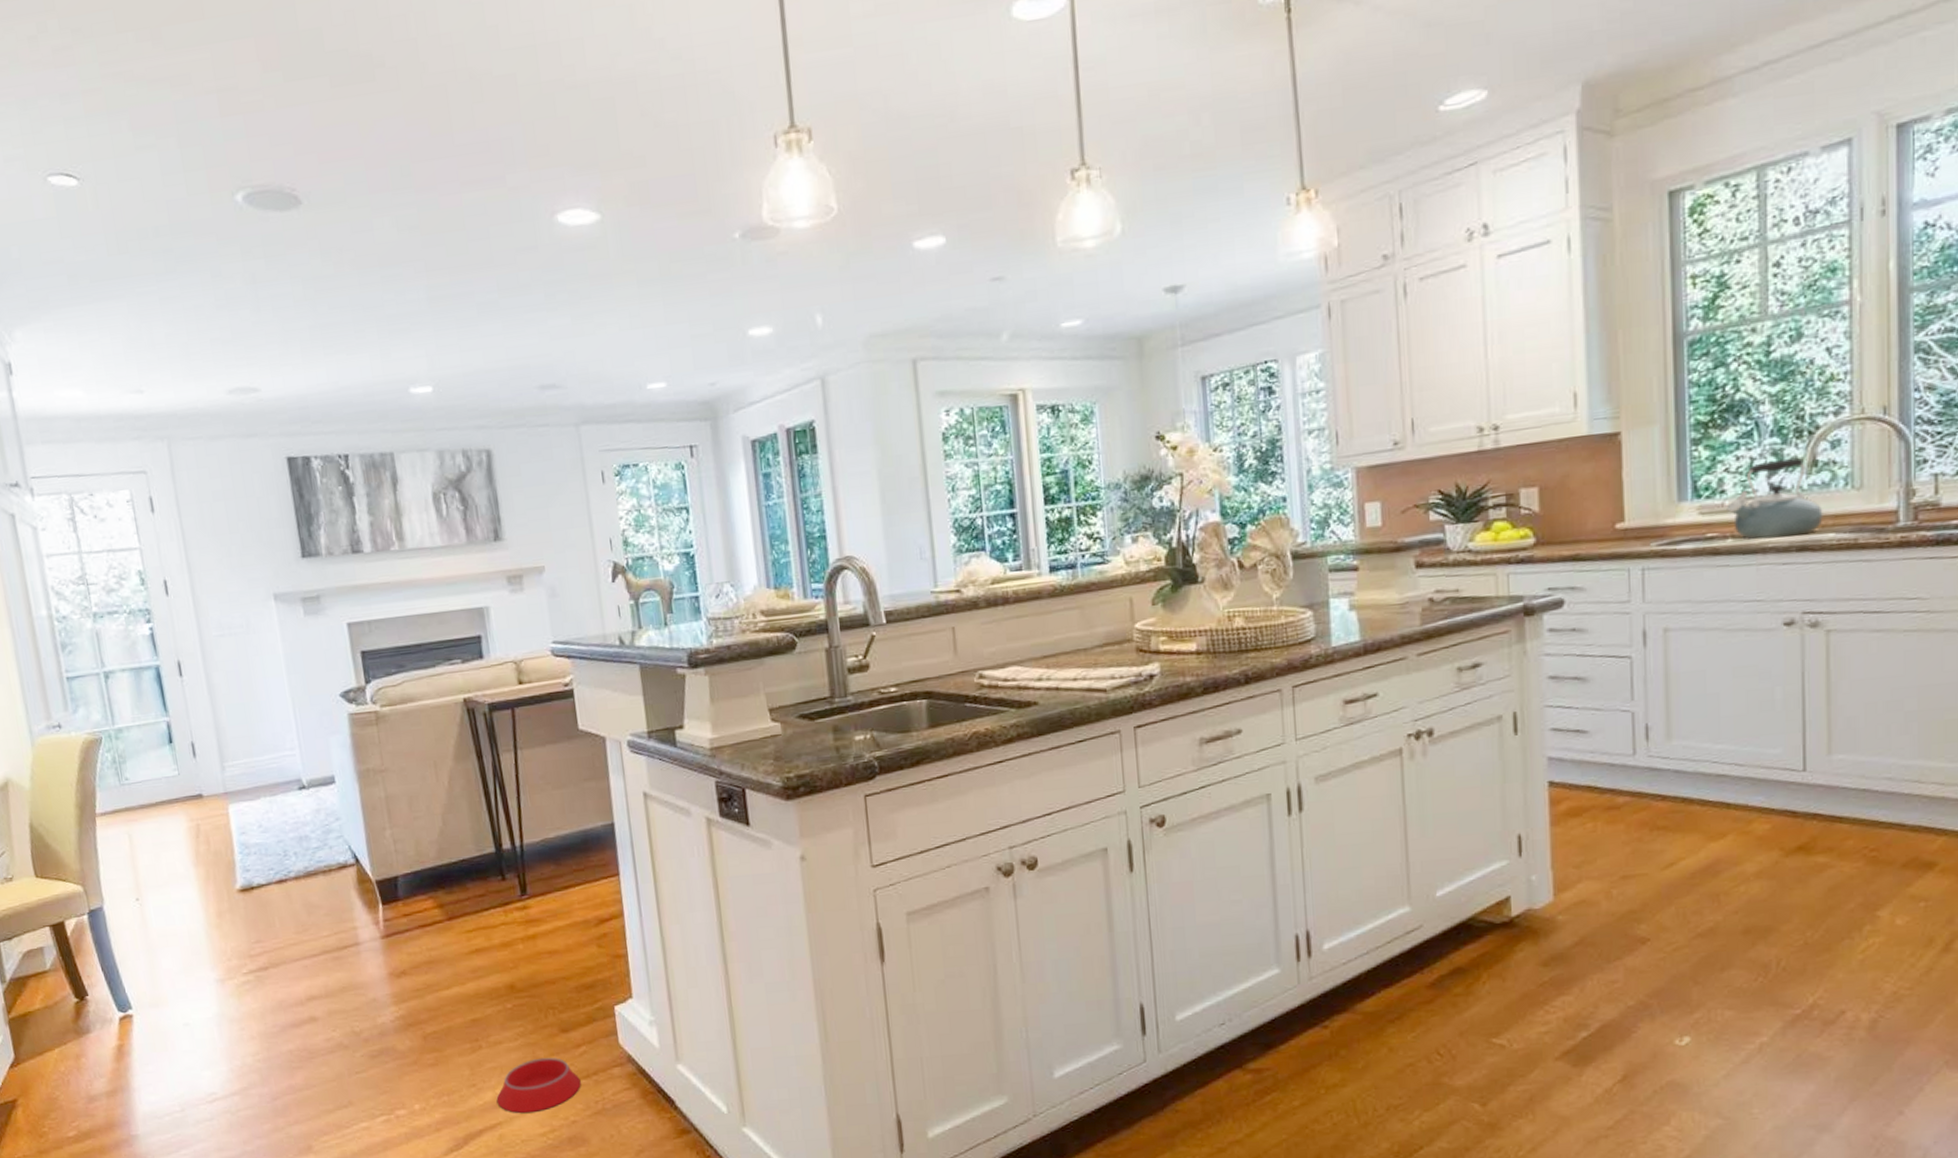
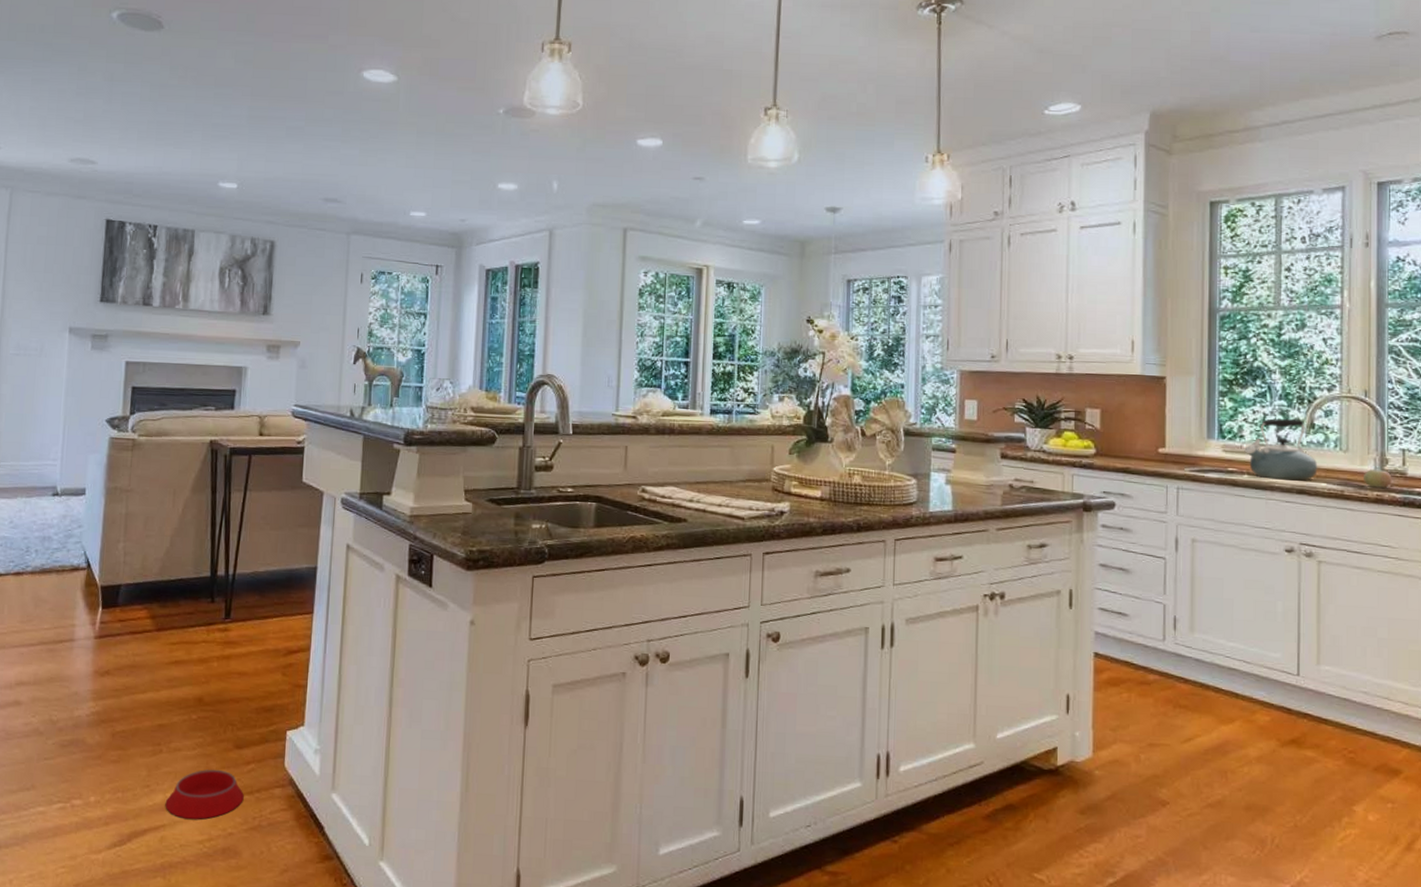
fruit: none [1884,501,1921,530] -> present [1364,466,1392,489]

